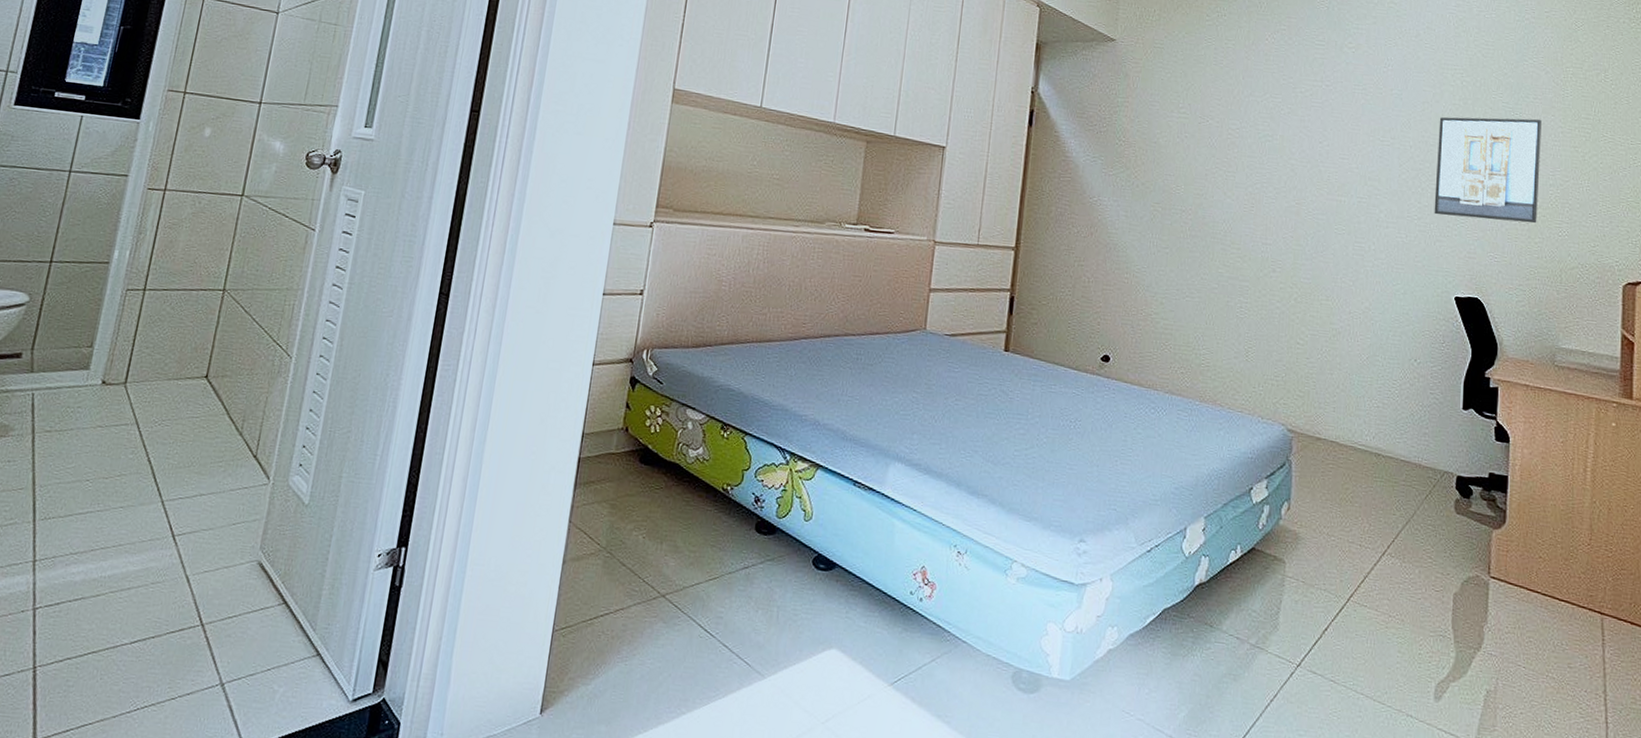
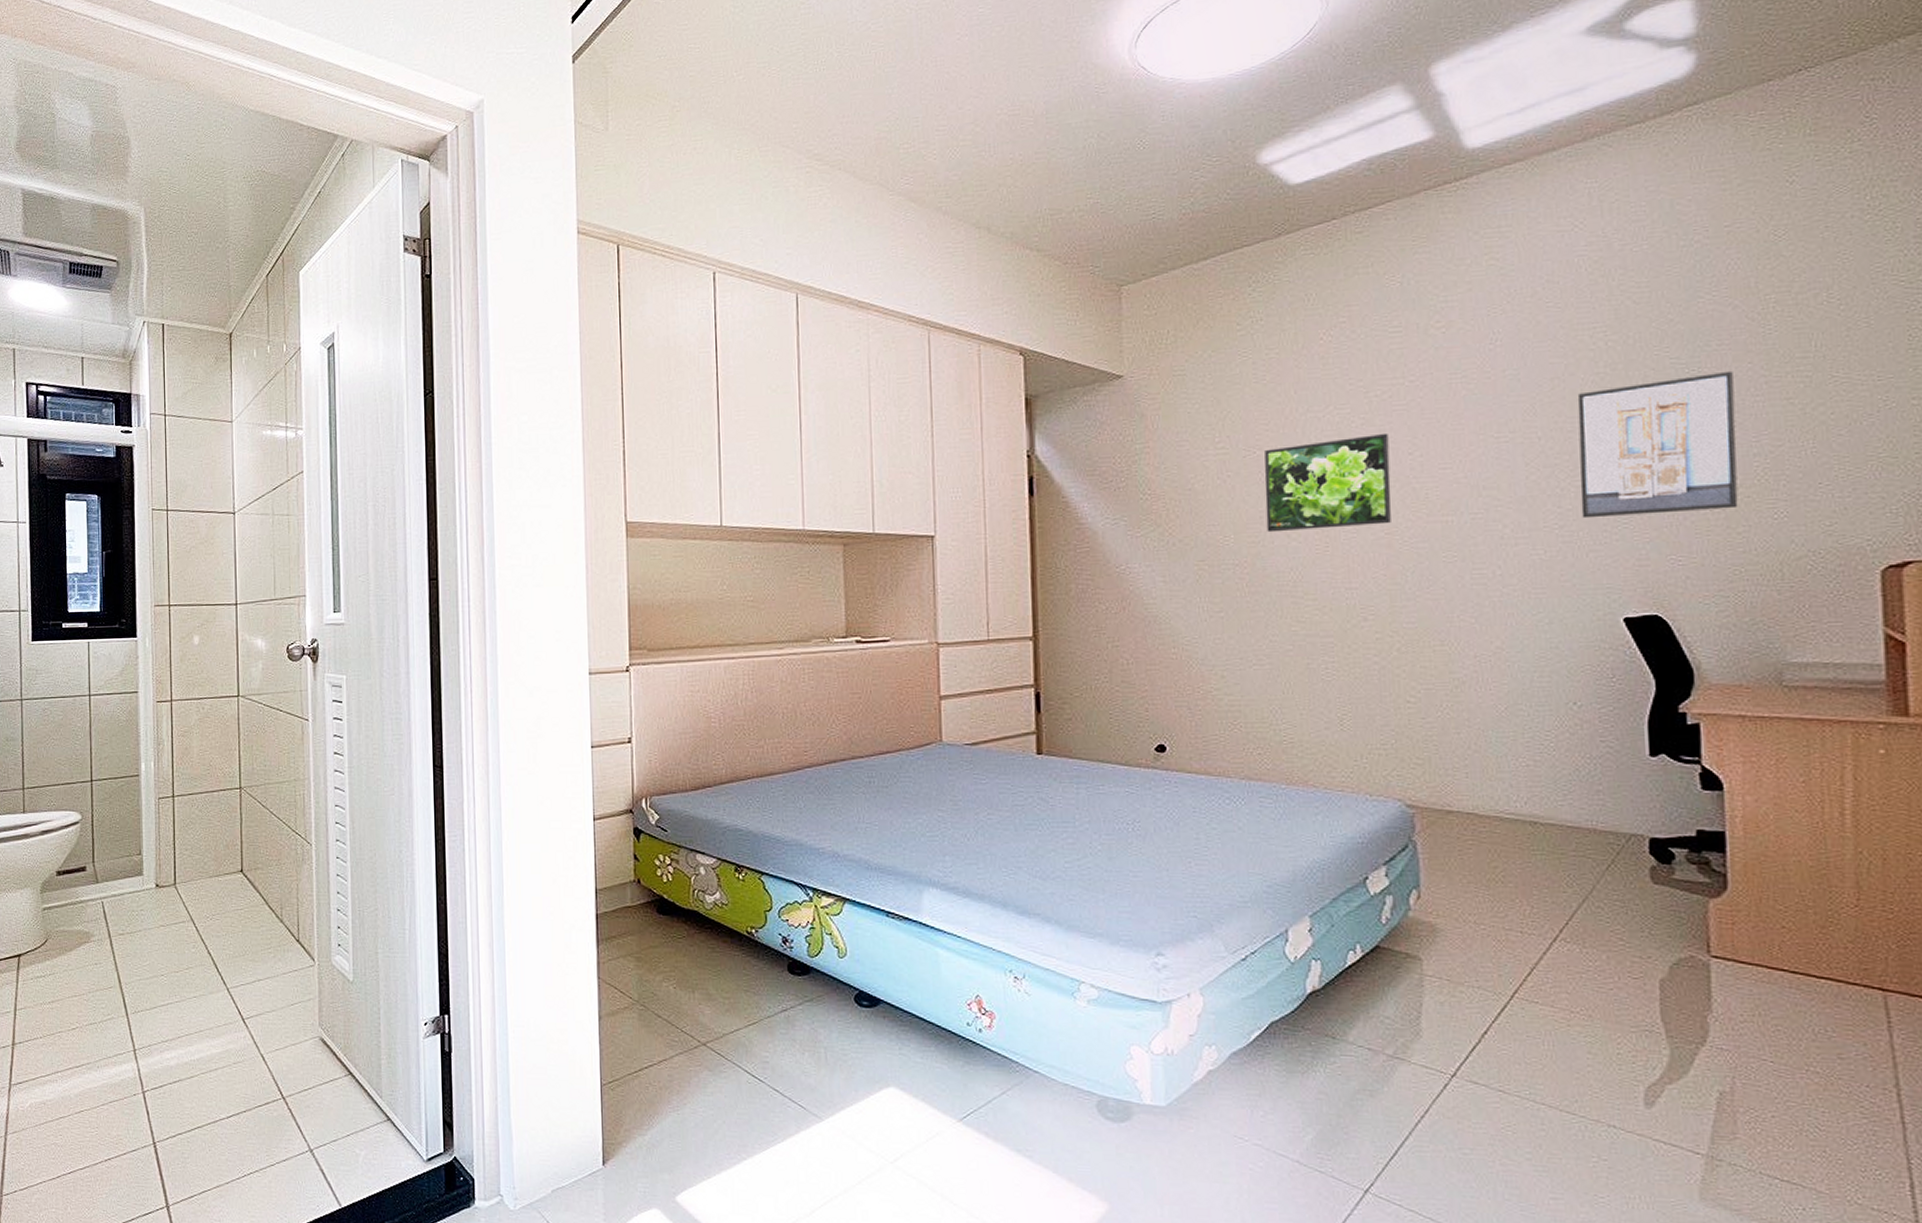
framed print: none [1209,120,1306,196] -> present [1264,433,1391,533]

